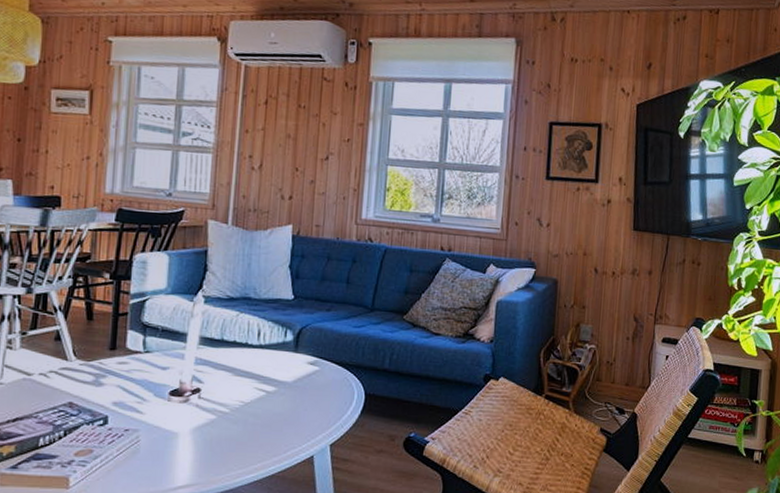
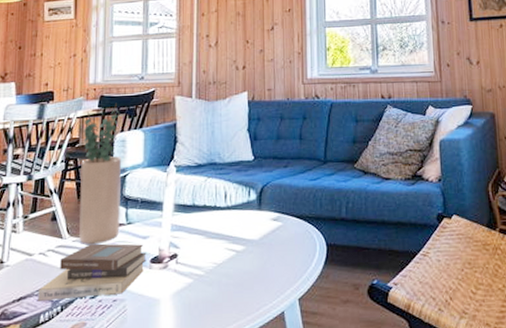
books: none [37,369,166,425] -> present [38,243,147,301]
vase: none [87,220,142,370] -> present [79,104,122,244]

